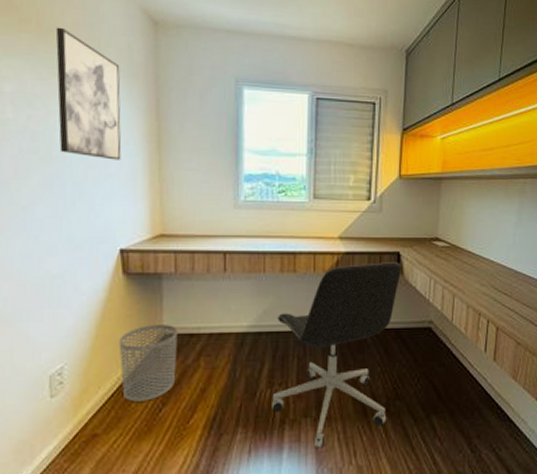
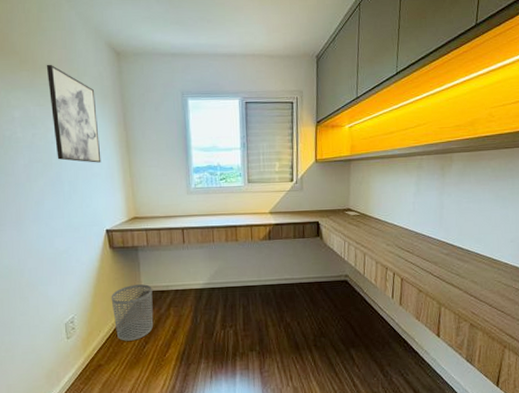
office chair: present [272,262,401,449] -> none [225,230,321,374]

